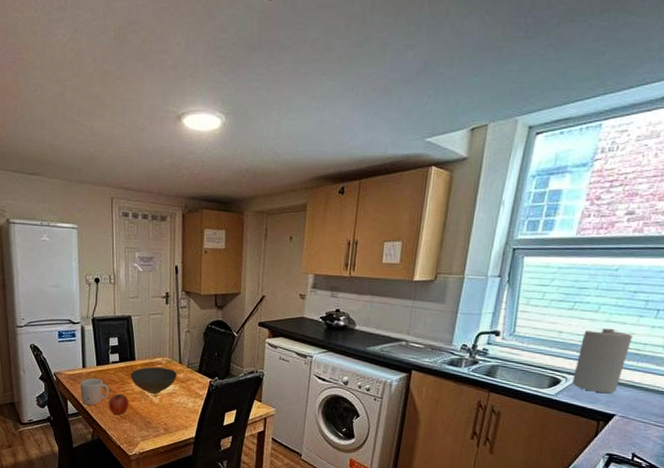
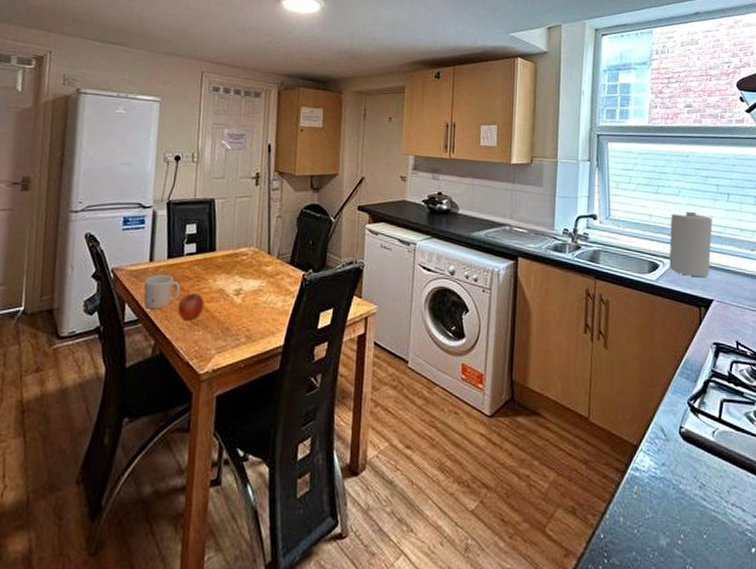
bowl: present [130,367,177,394] -> none [208,259,265,292]

